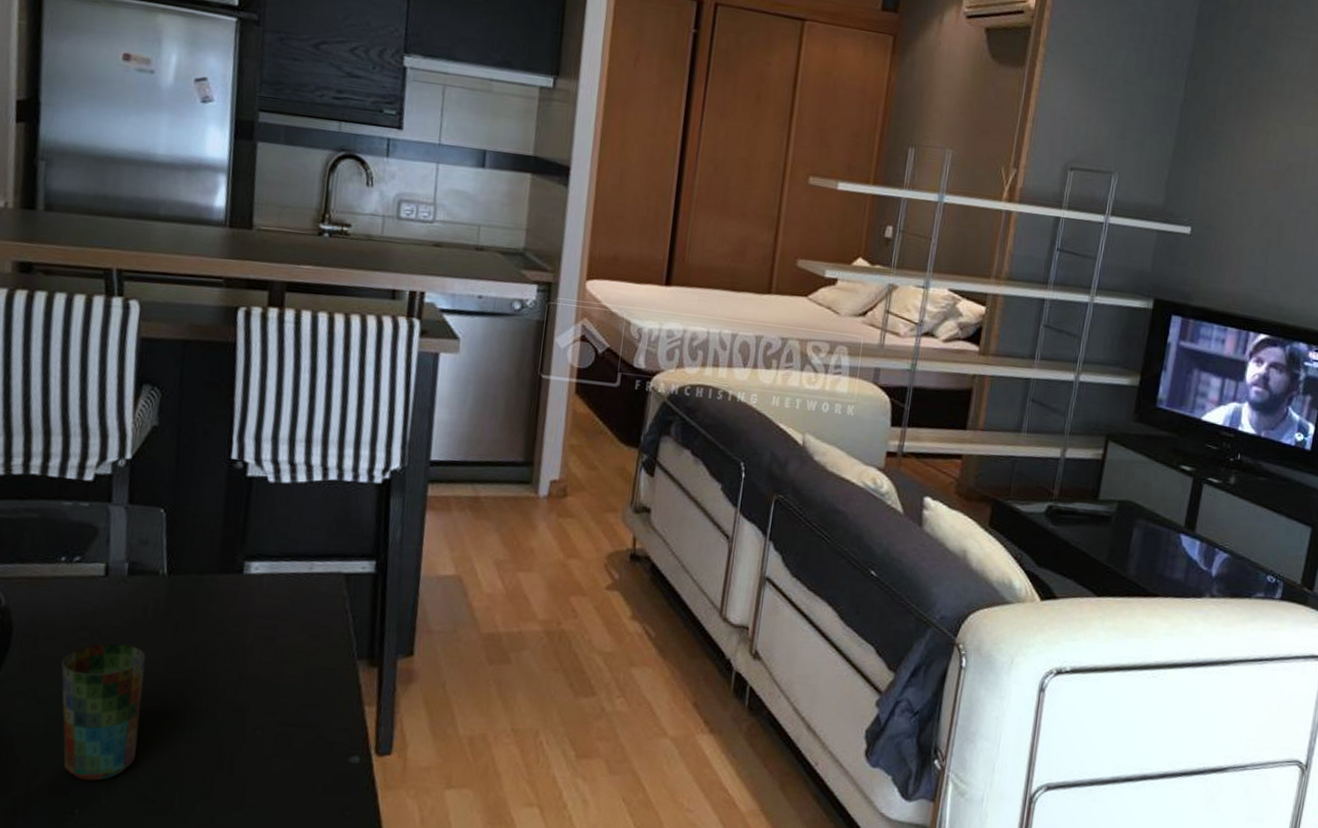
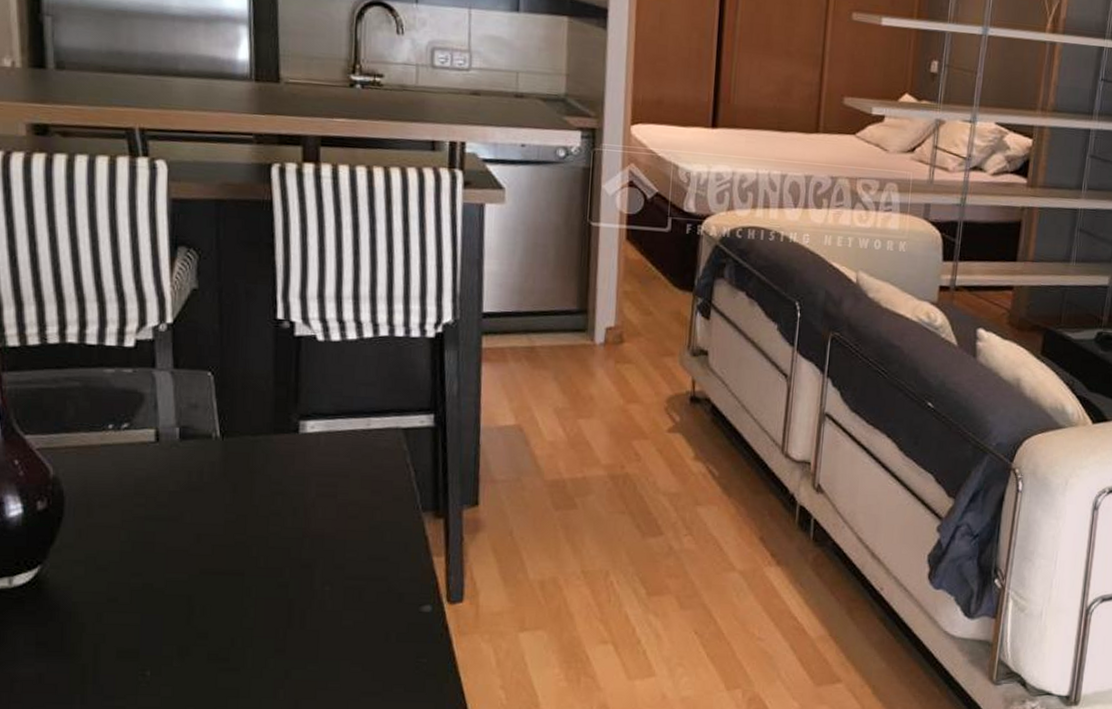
cup: present [61,643,146,781] -> none [118,508,206,643]

